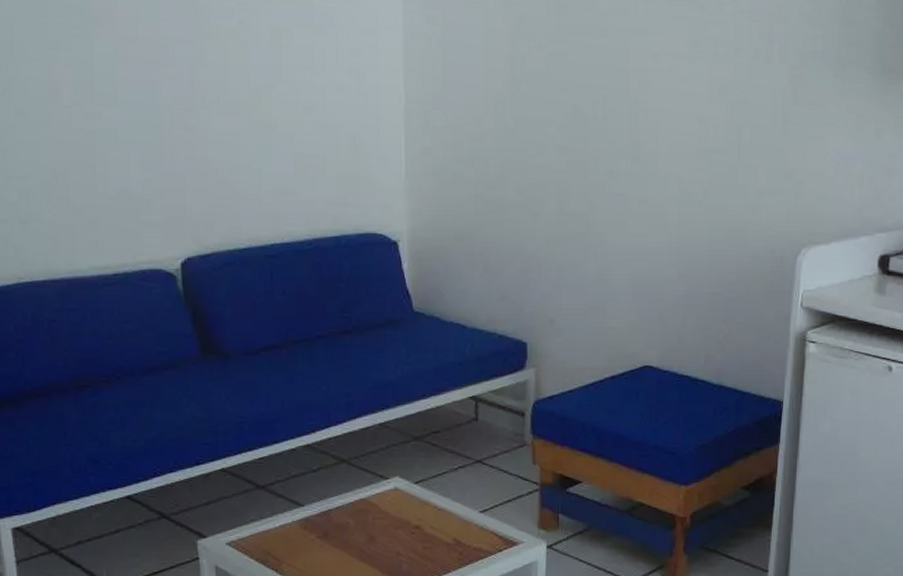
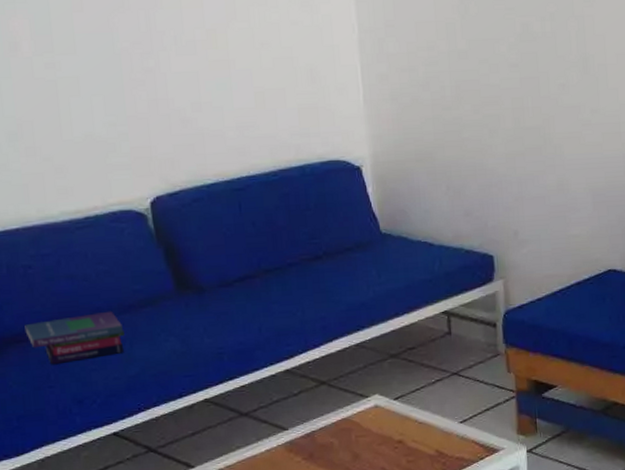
books: none [45,371,145,422] -> present [24,311,124,365]

